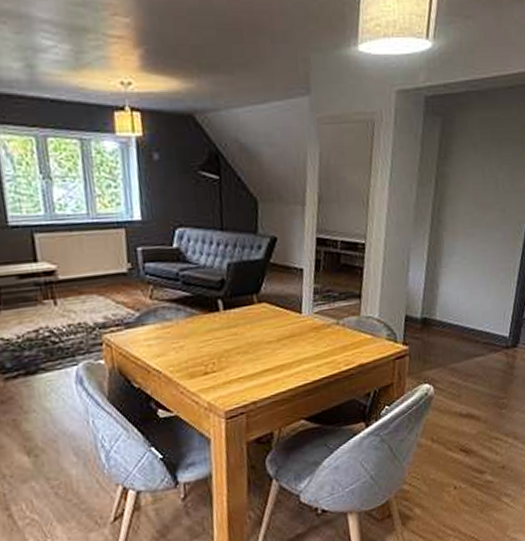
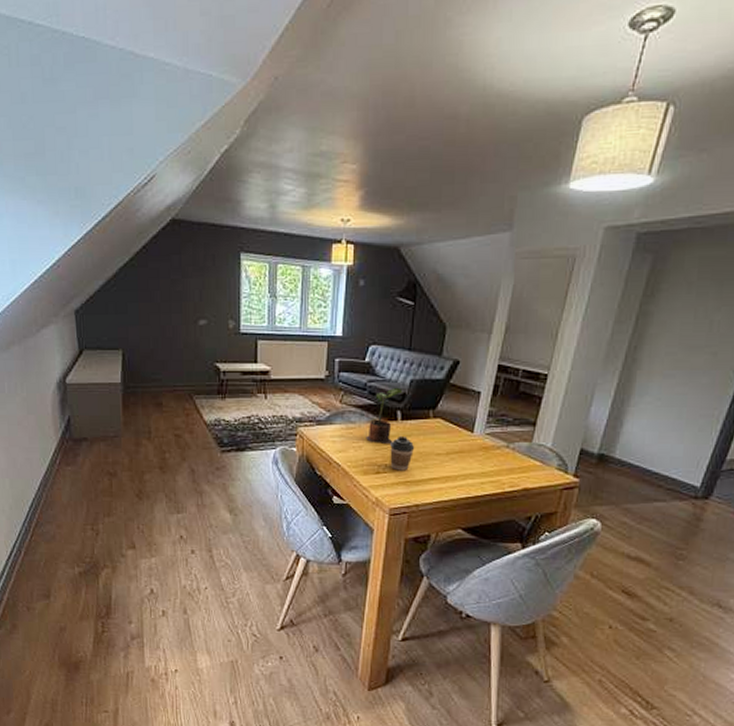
potted plant: none [186,273,221,341] -> present [366,387,403,445]
coffee cup: none [215,328,243,368] -> present [390,437,415,471]

